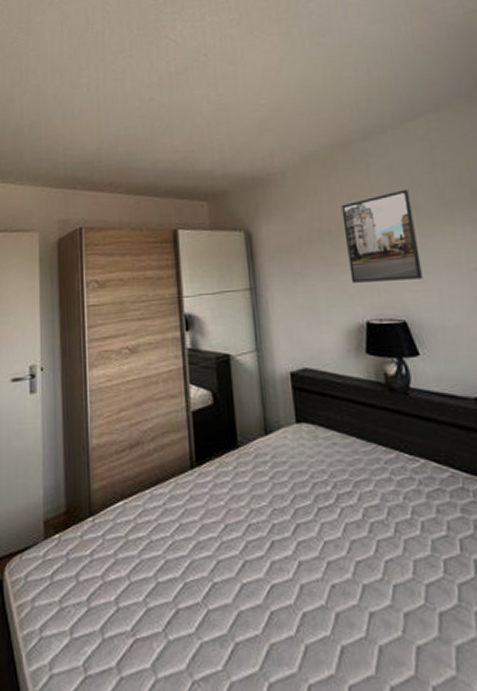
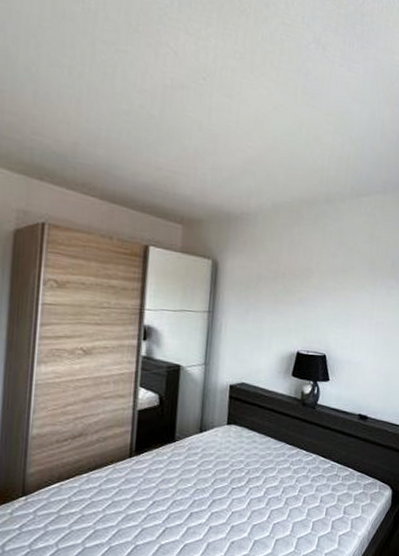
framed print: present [341,189,423,283] -> none [292,251,350,324]

